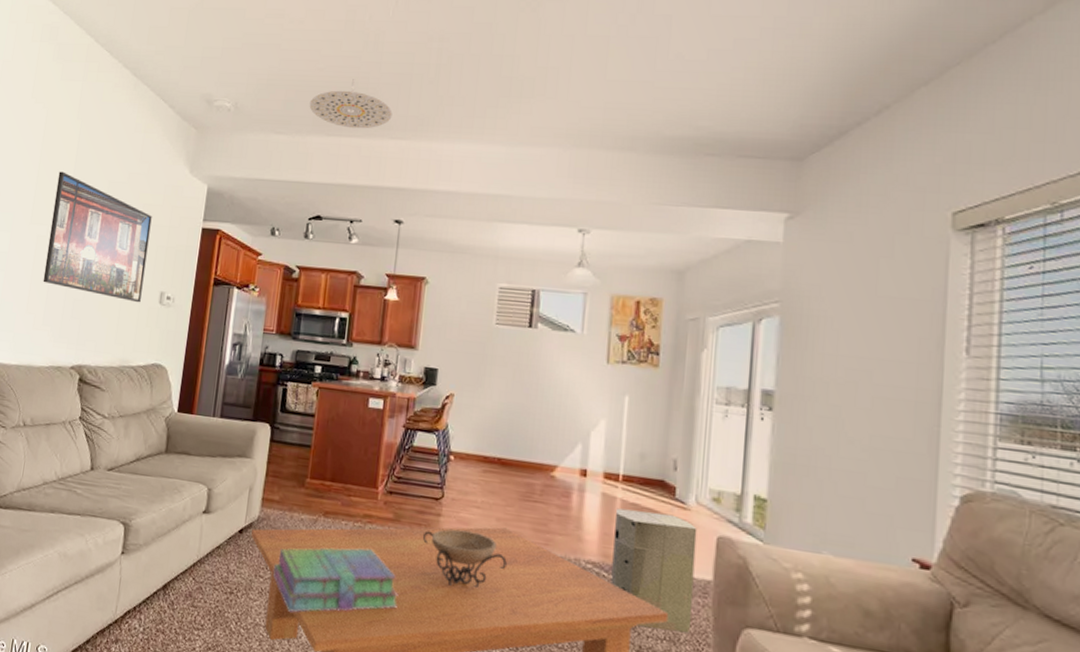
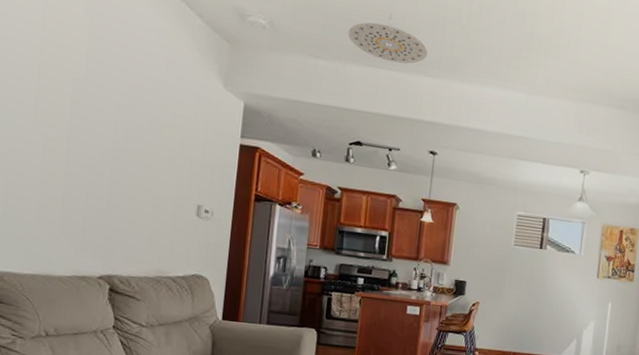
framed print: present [43,171,152,303] -> none [56,70,184,215]

